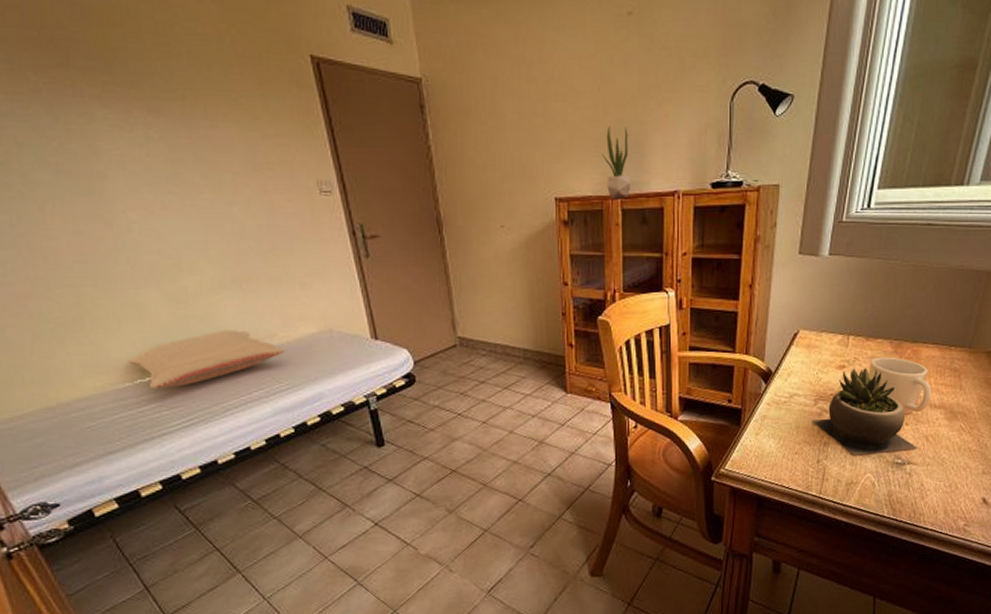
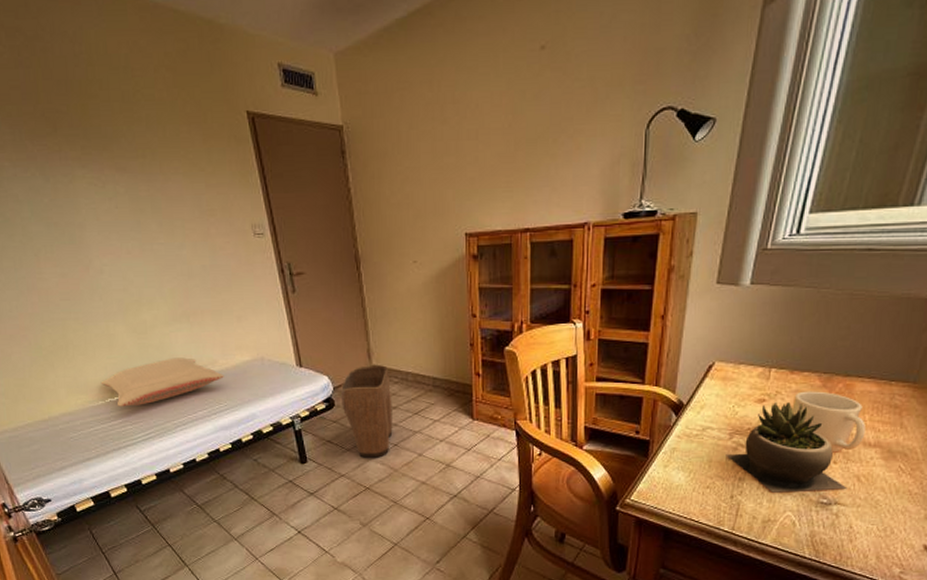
laundry basket: none [422,336,481,438] -> present [340,365,393,458]
potted plant: present [602,126,632,199] -> none [512,160,541,233]

